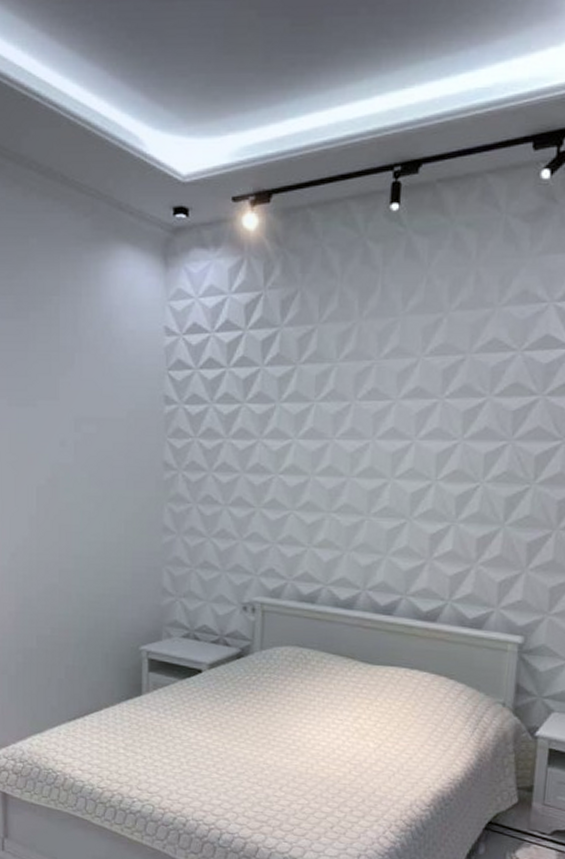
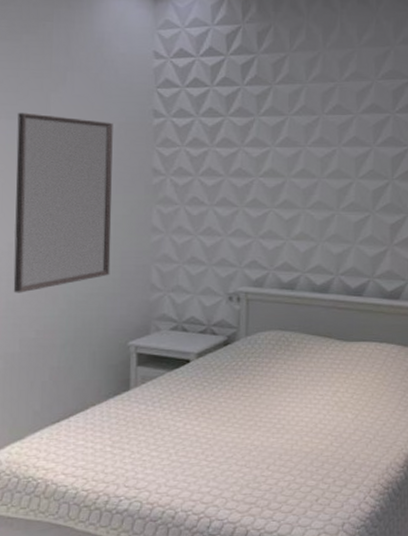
home mirror: none [27,399,123,590] -> present [13,112,113,293]

